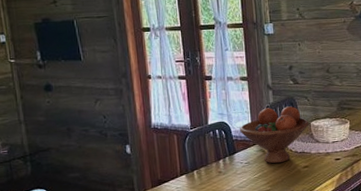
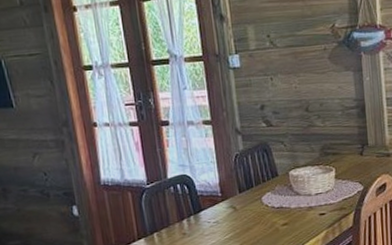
fruit bowl: present [239,106,309,164] -> none [204,153,287,222]

